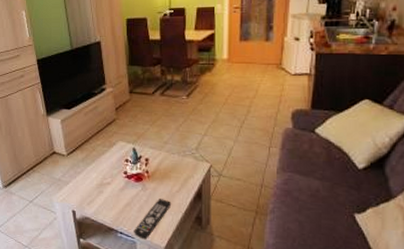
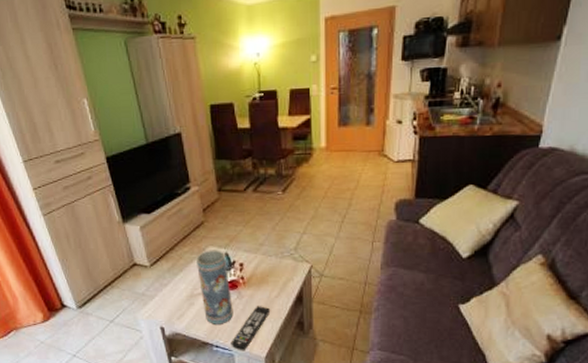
vase: none [106,144,138,214] -> present [195,250,234,326]

